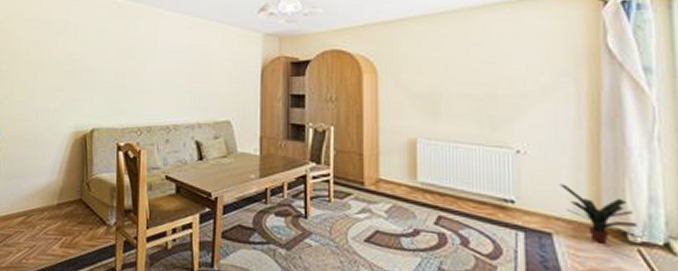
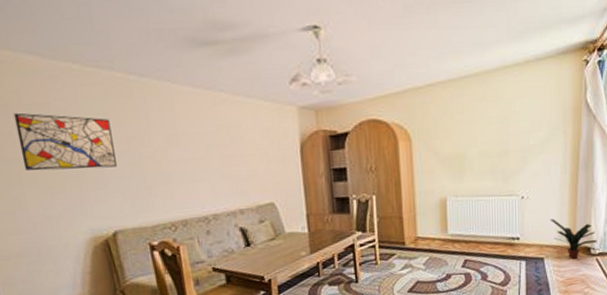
wall art: none [40,26,107,74] -> present [13,112,117,171]

